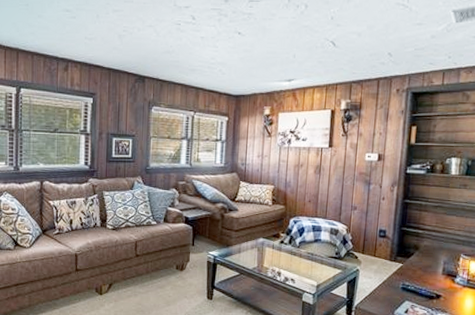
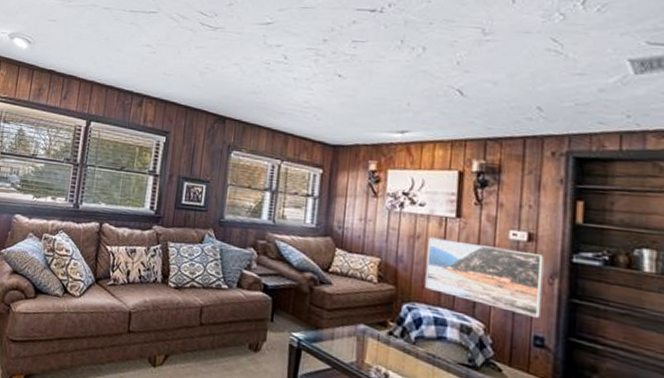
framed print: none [306,165,388,216] -> present [425,237,544,318]

